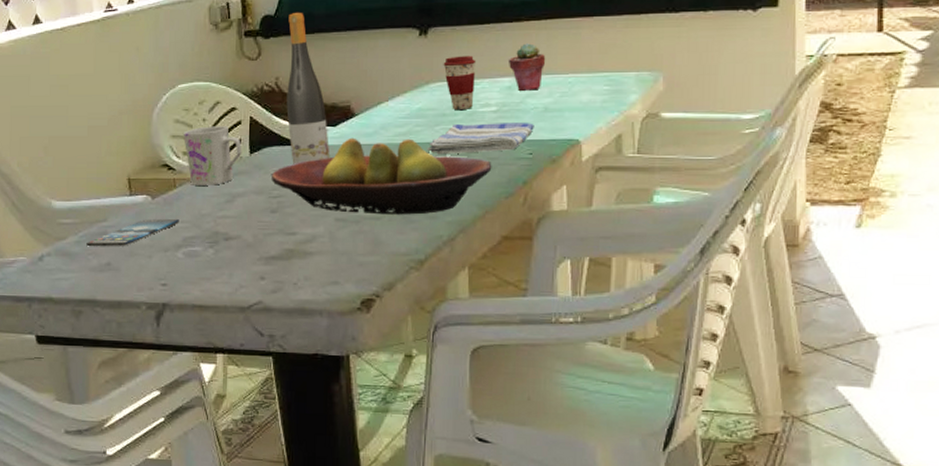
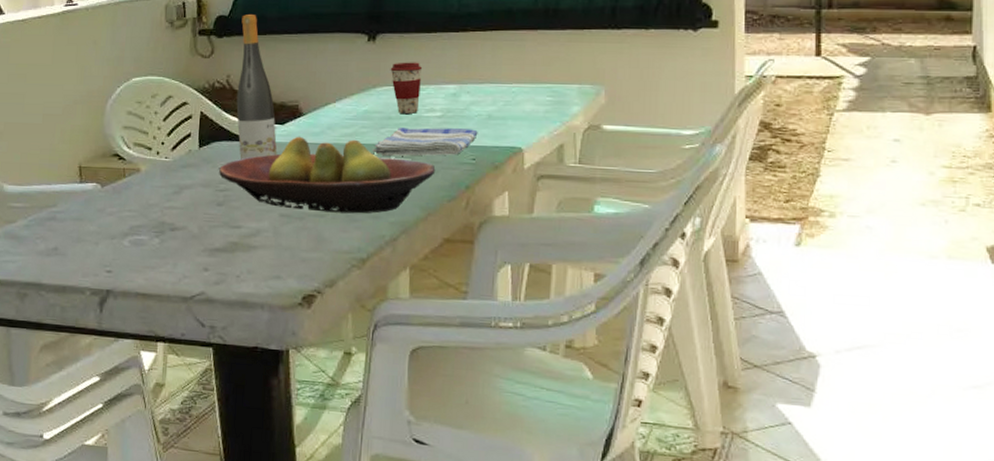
smartphone: present [86,218,179,247] -> none [35,206,127,232]
mug: present [182,126,242,185] -> none [134,119,192,177]
potted succulent: present [509,43,546,91] -> none [454,53,491,98]

